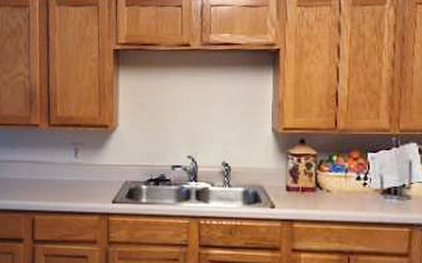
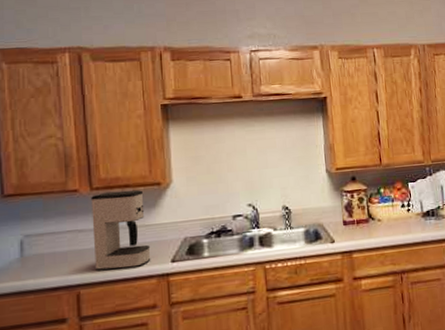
coffee maker: none [48,129,95,202] -> present [91,190,151,271]

